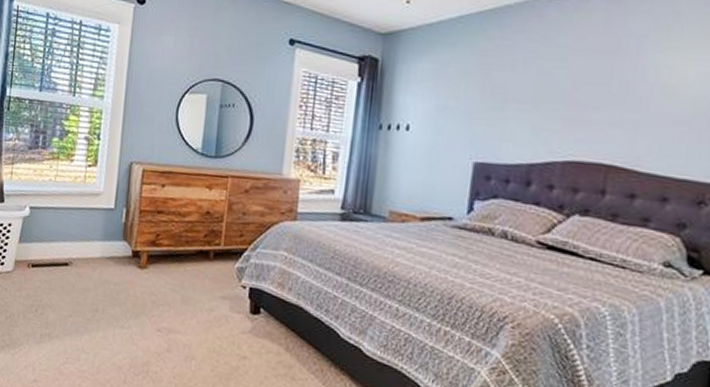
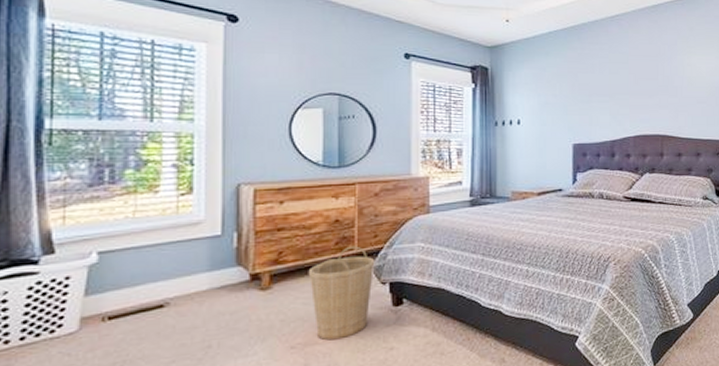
basket: none [178,241,238,334] -> present [308,246,375,341]

